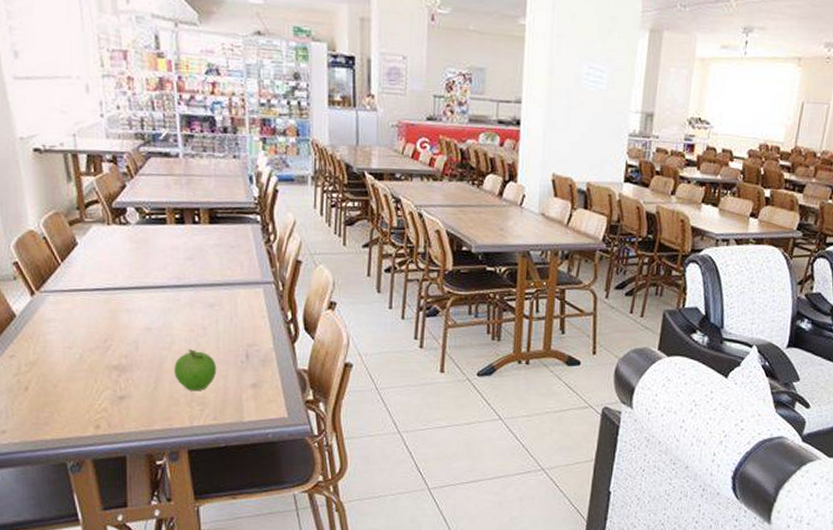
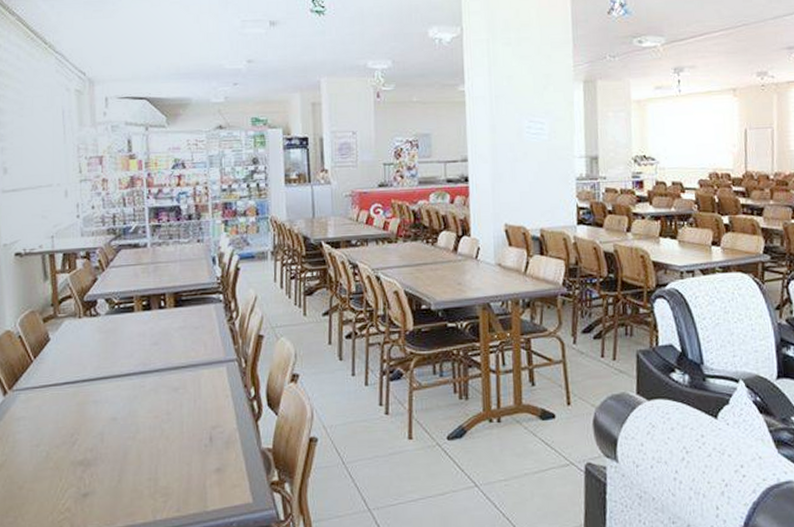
fruit: present [174,349,217,391] -> none [138,437,181,482]

